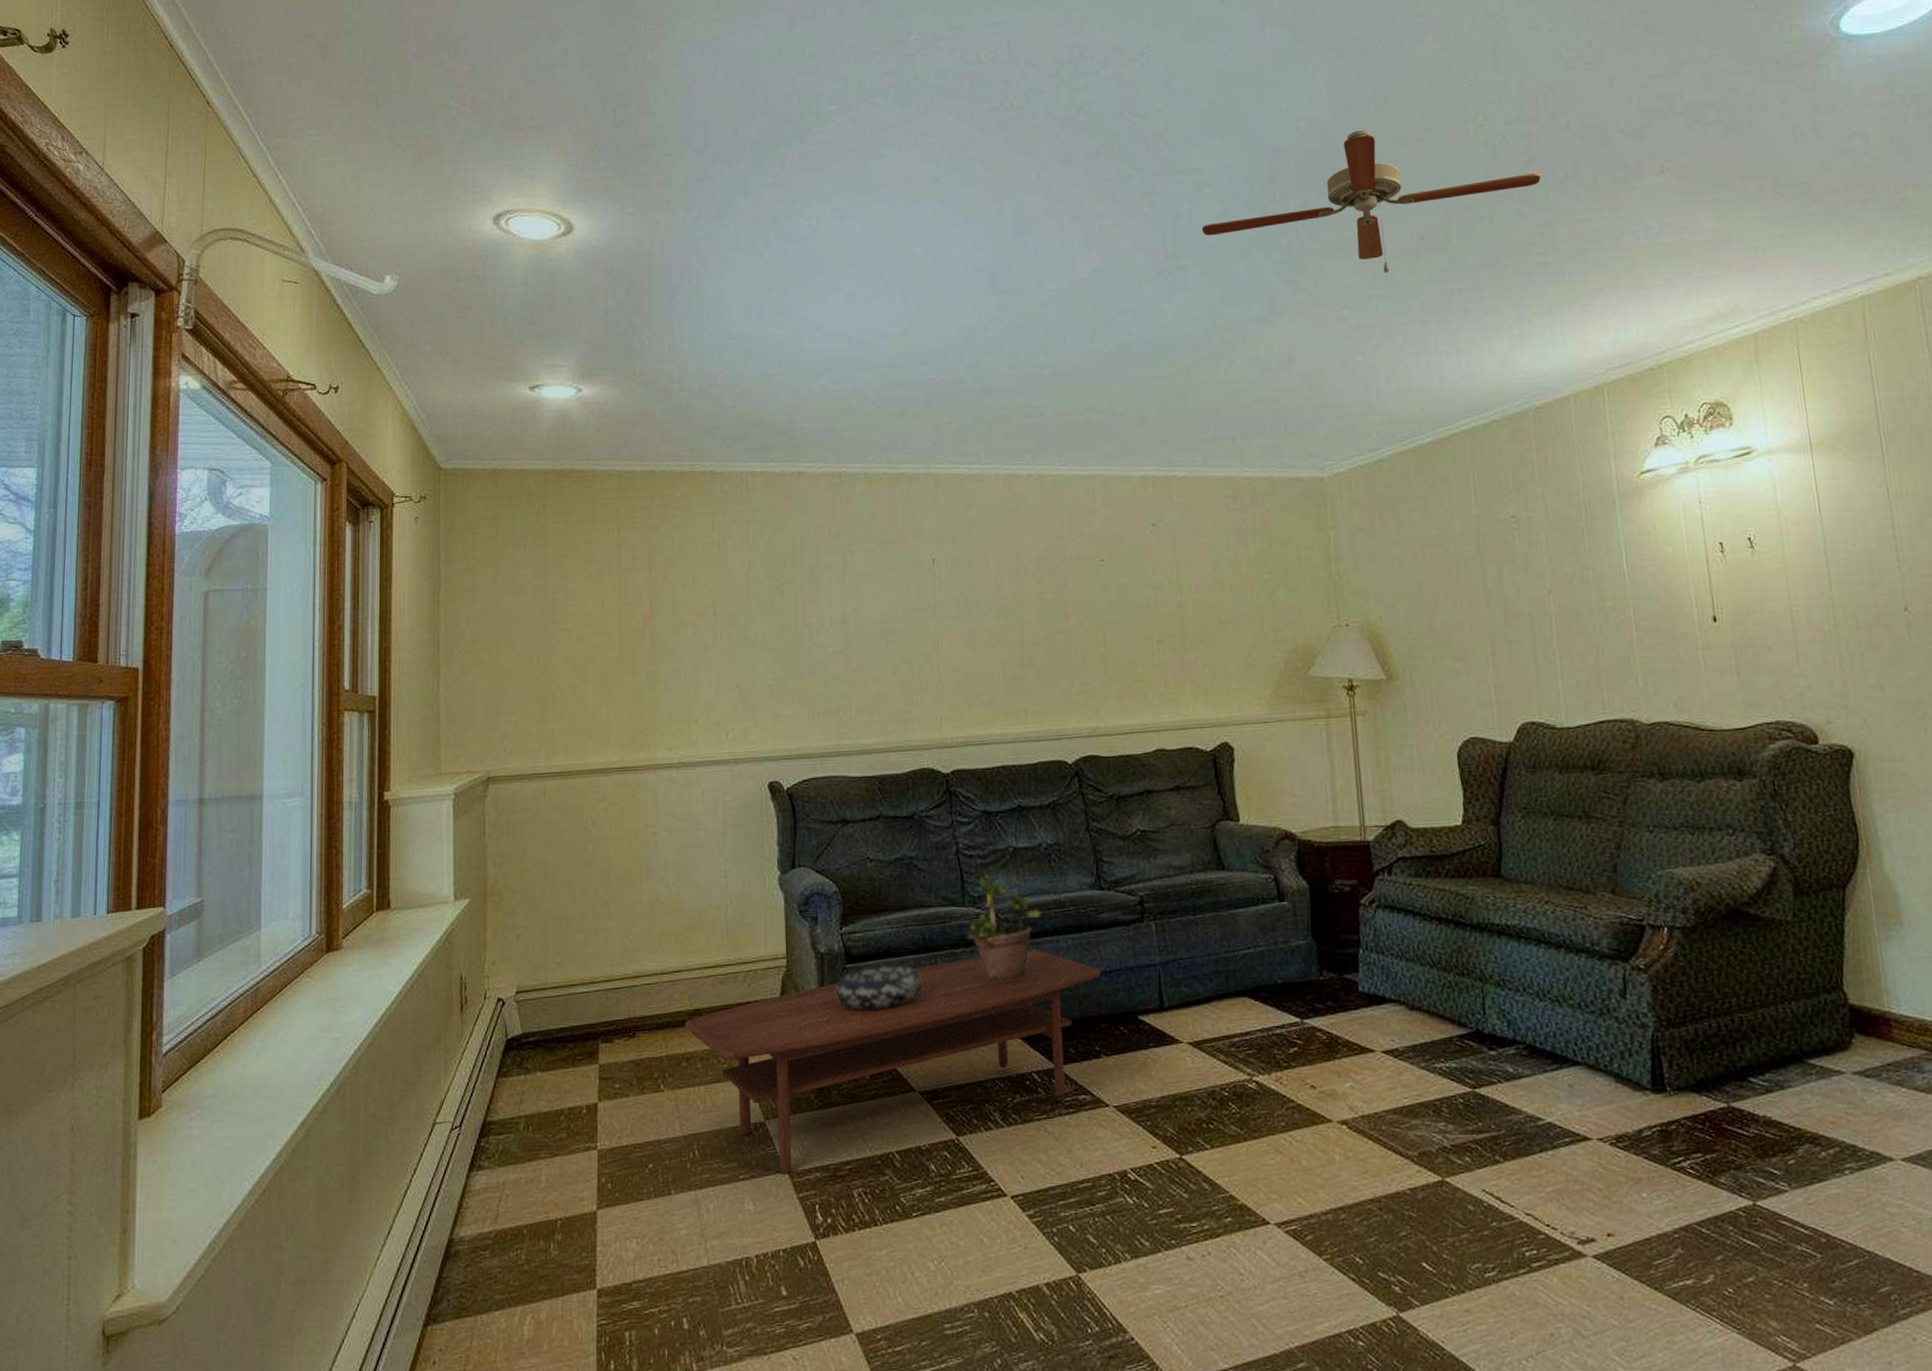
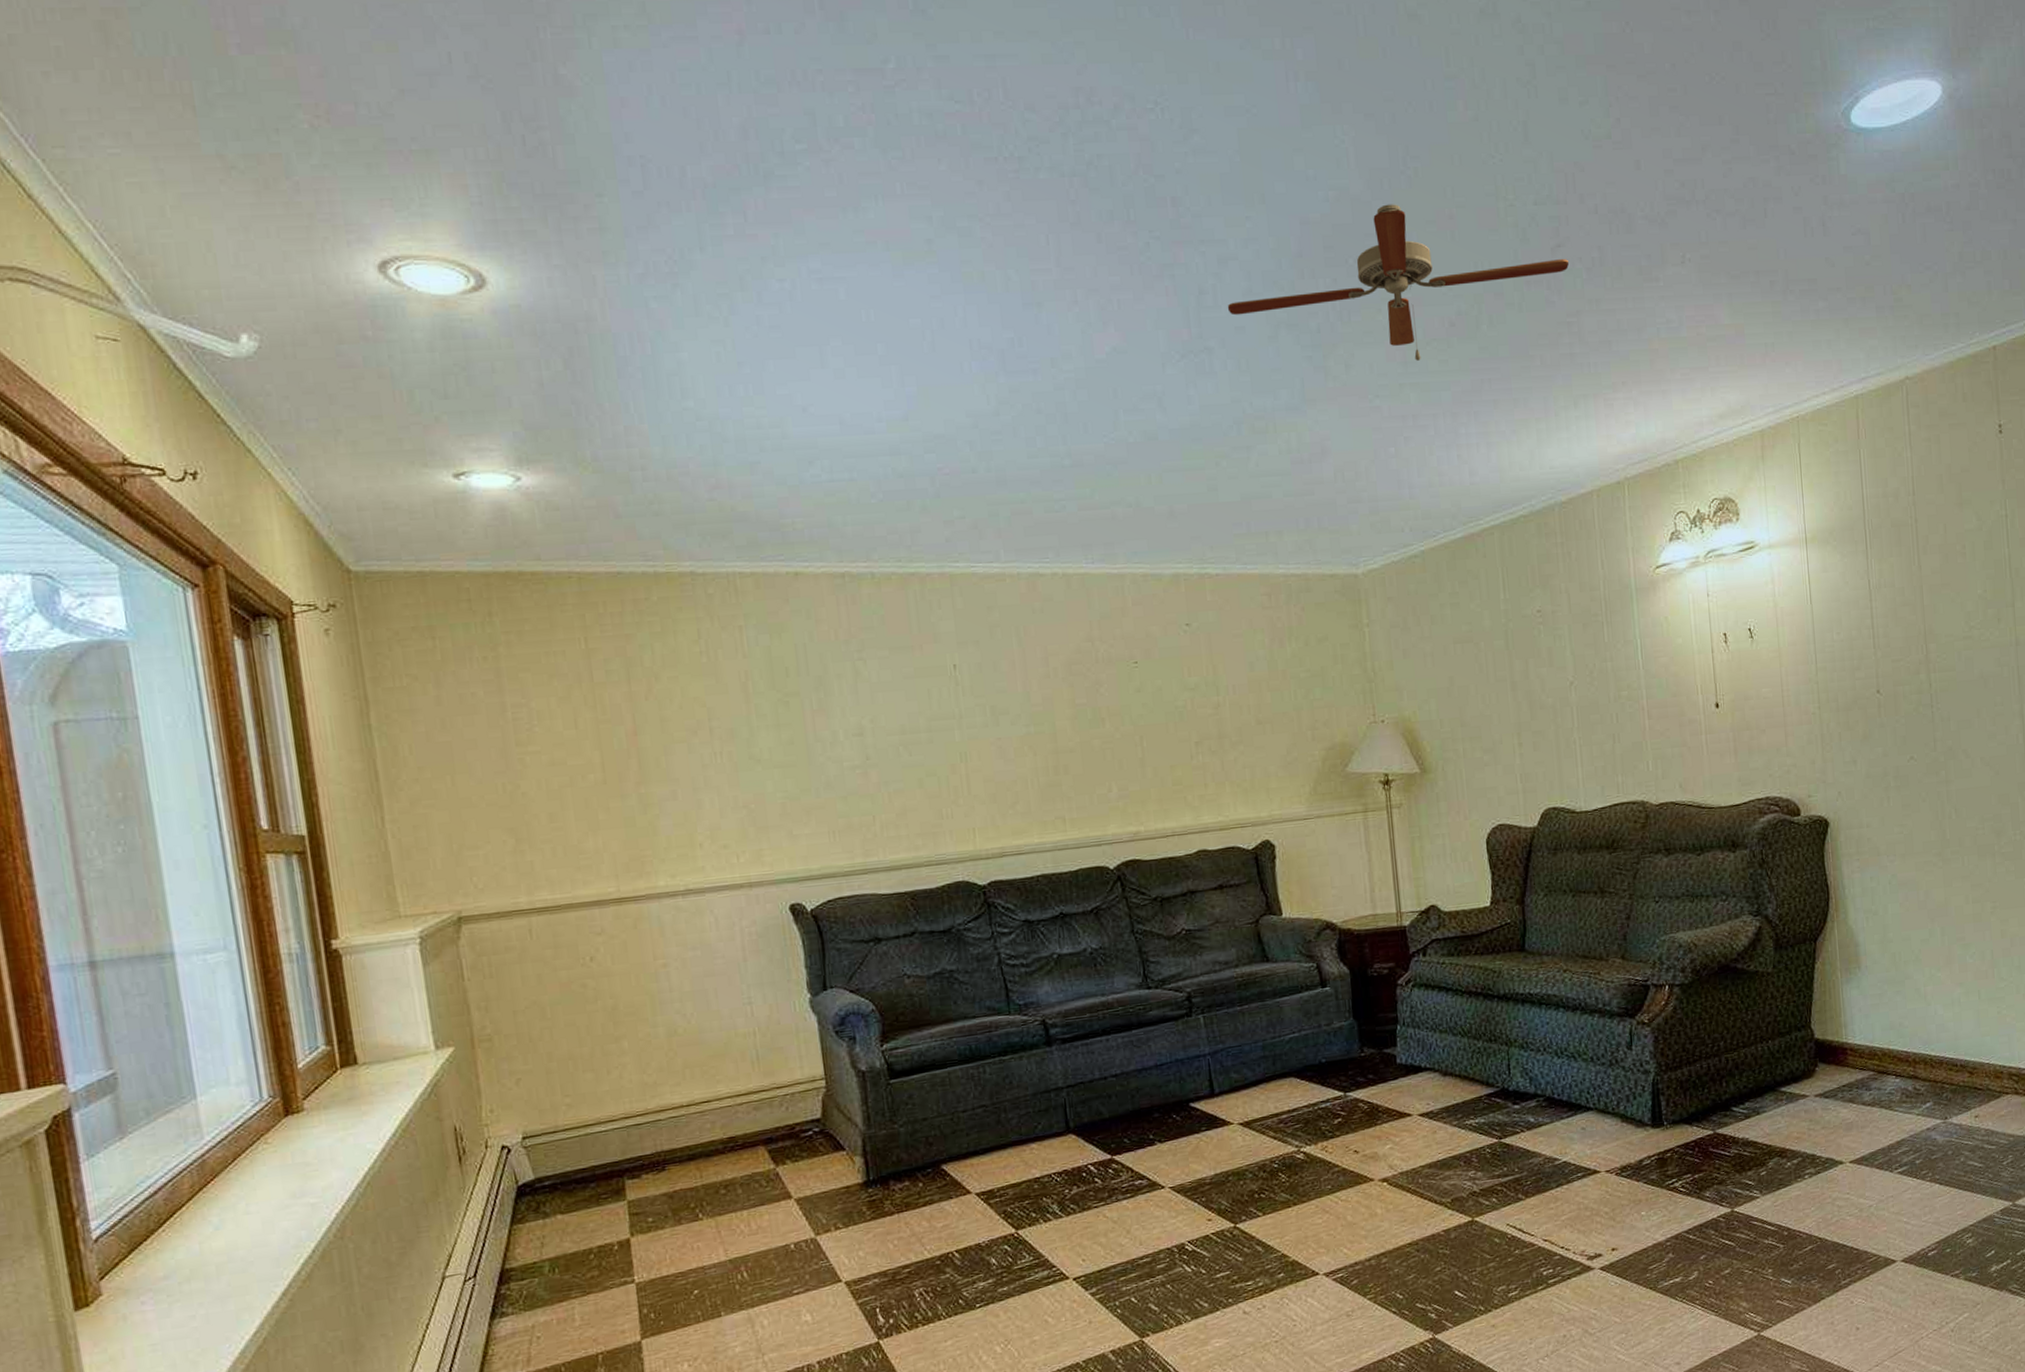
coffee table: present [685,949,1101,1175] -> none [719,1050,1152,1285]
decorative bowl: present [836,964,922,1010] -> none [881,1075,971,1123]
potted plant: present [966,870,1041,981] -> none [1014,975,1090,1083]

